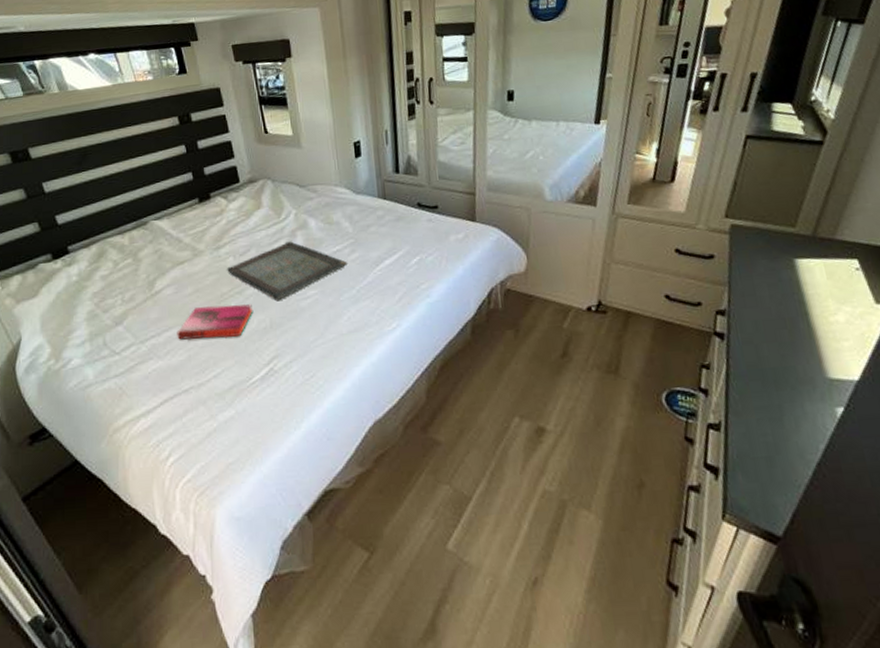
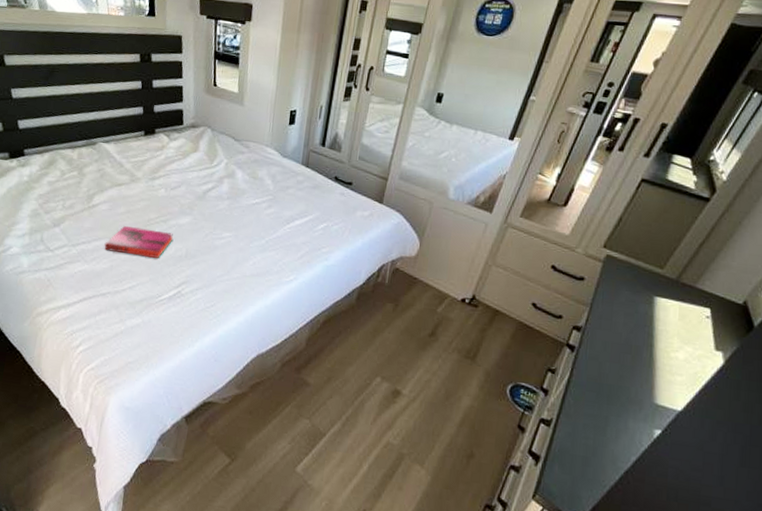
serving tray: present [227,241,348,302] -> none [157,186,264,236]

